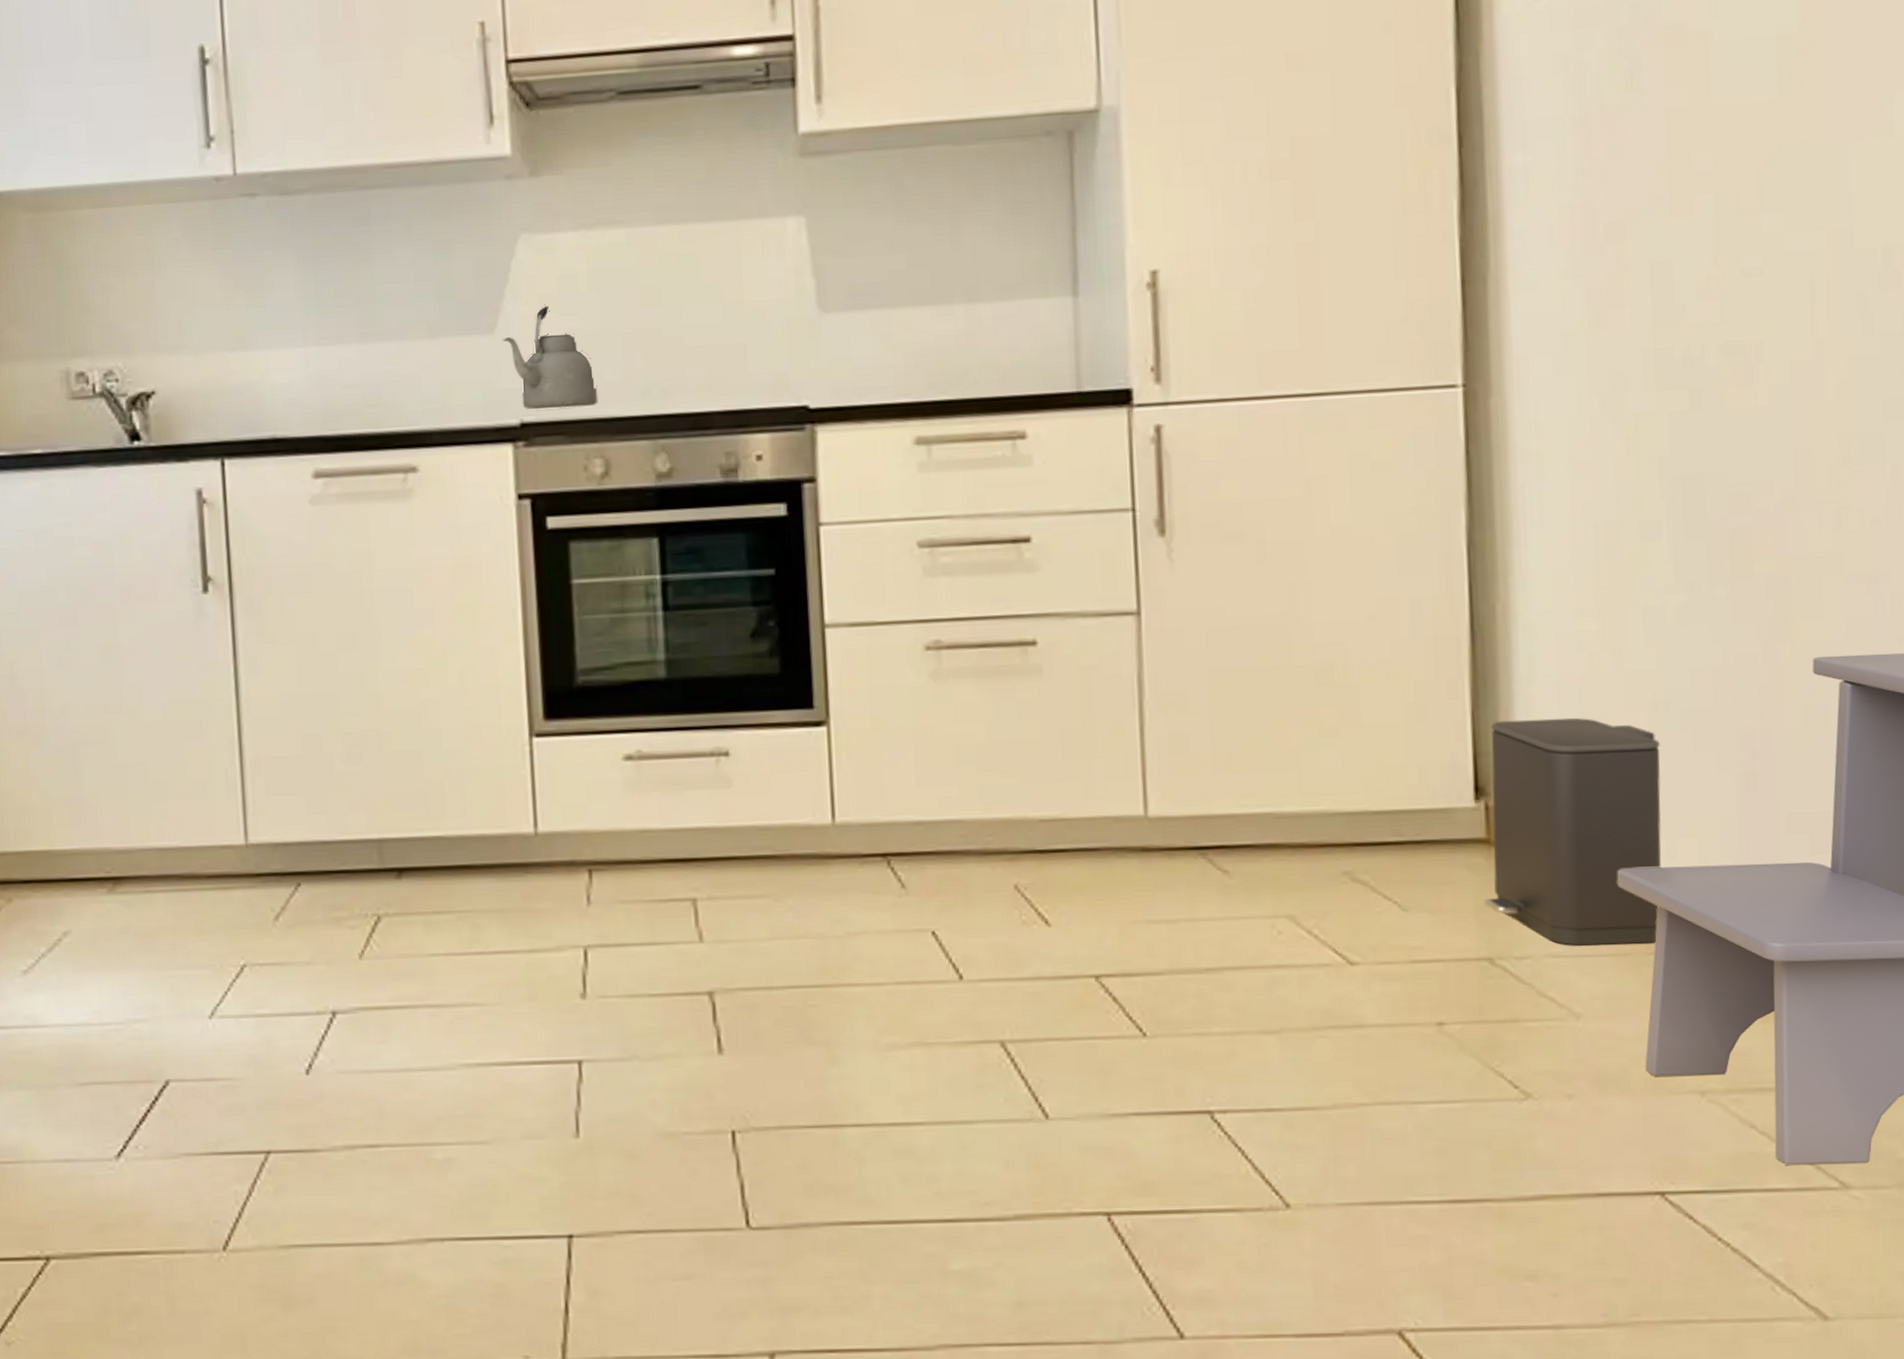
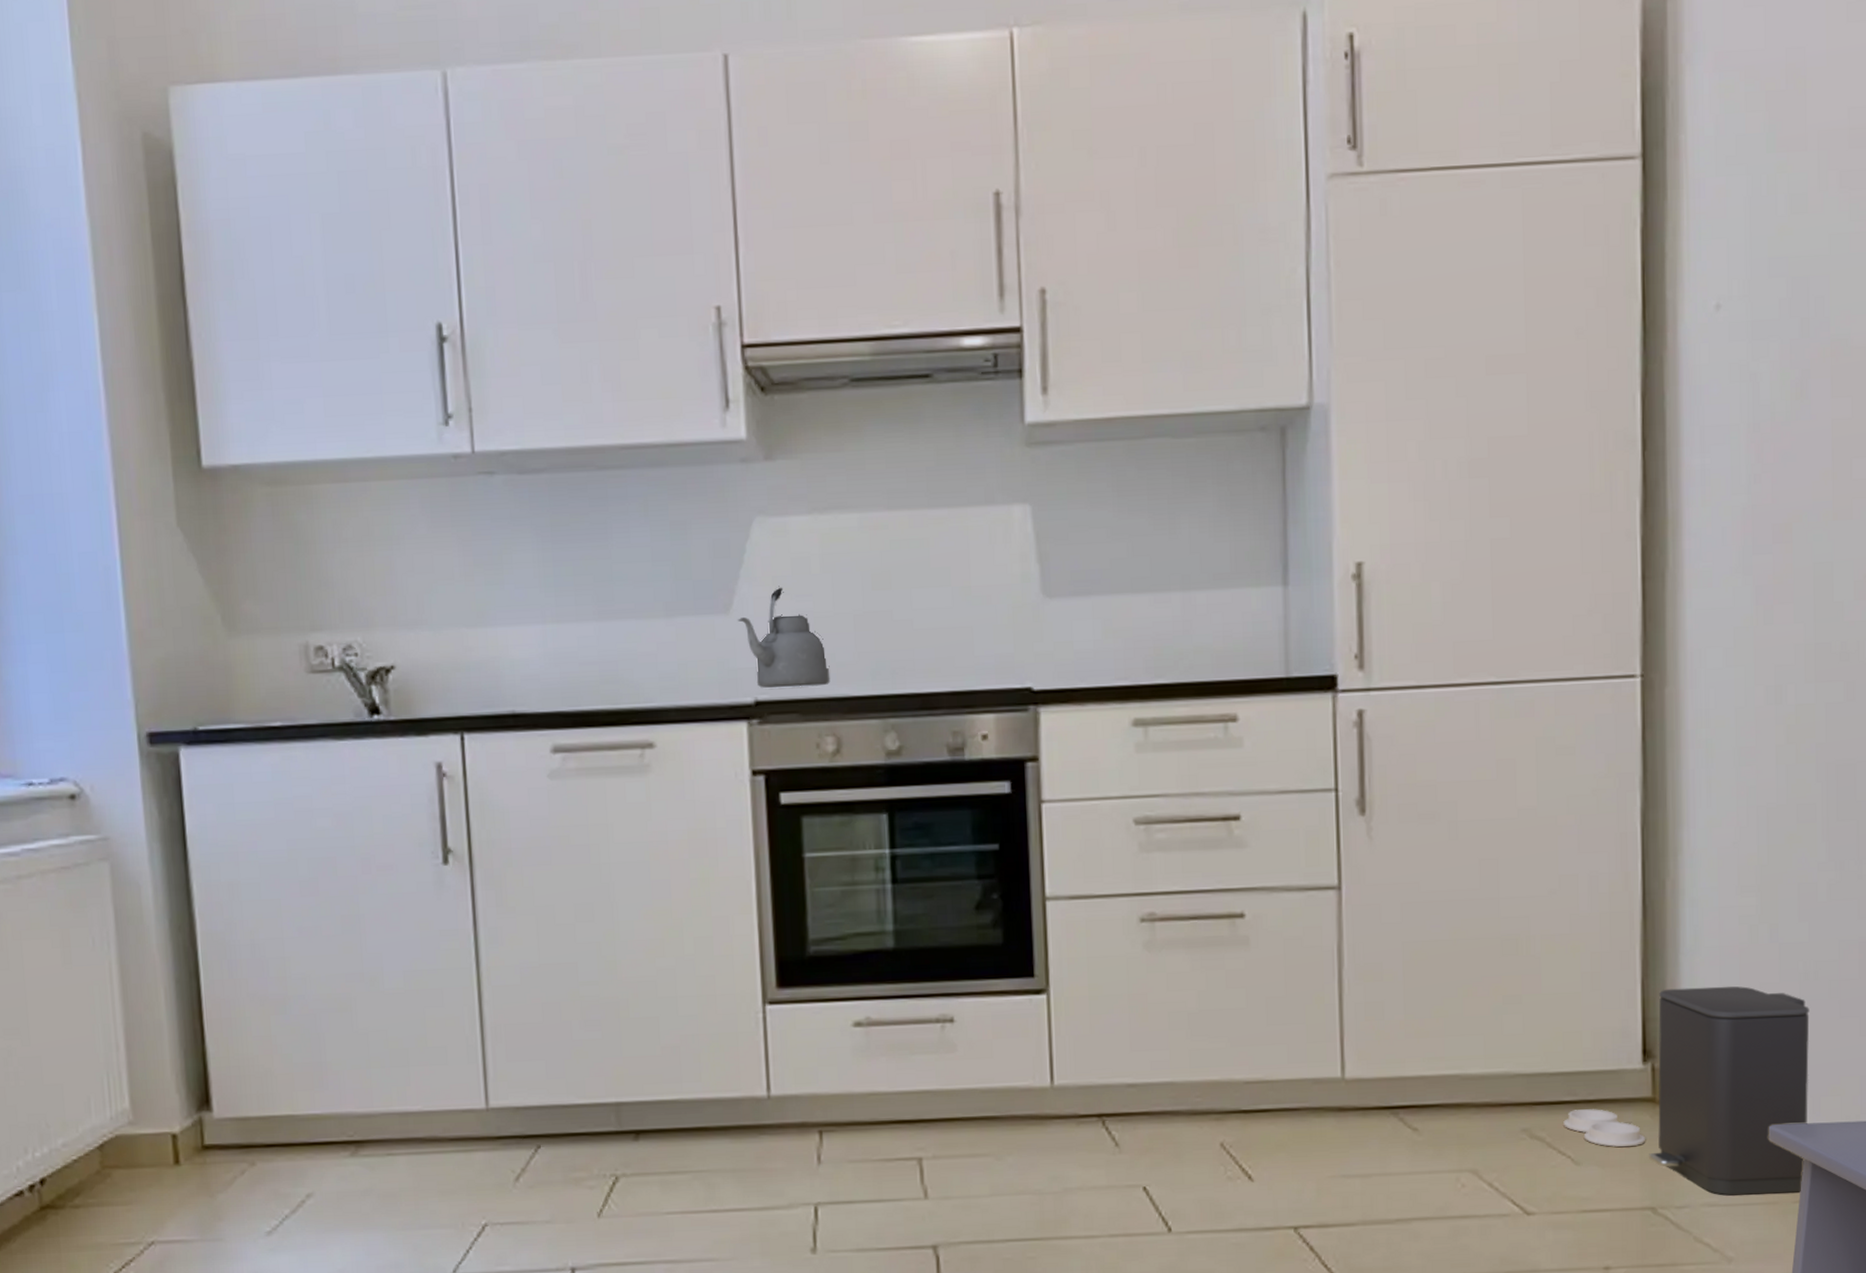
pet bowl: none [1388,850,1480,892] -> present [1563,1109,1645,1147]

